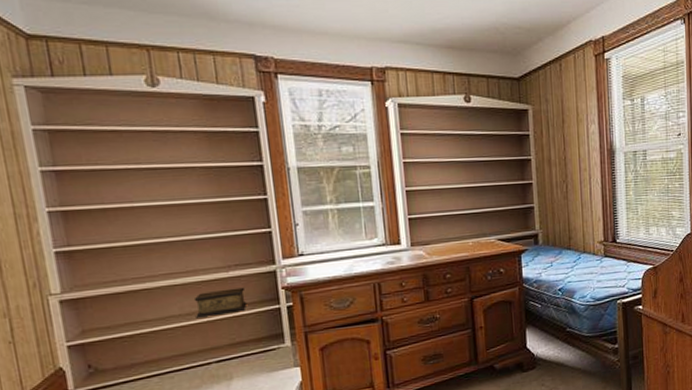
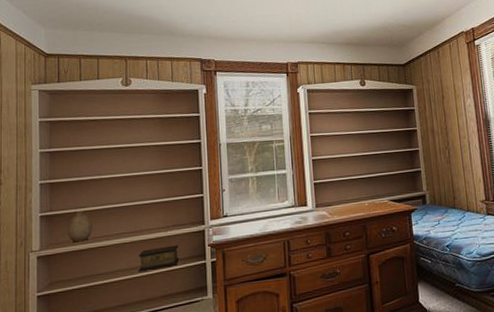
decorative vase: none [94,240,130,284] -> present [67,206,92,243]

